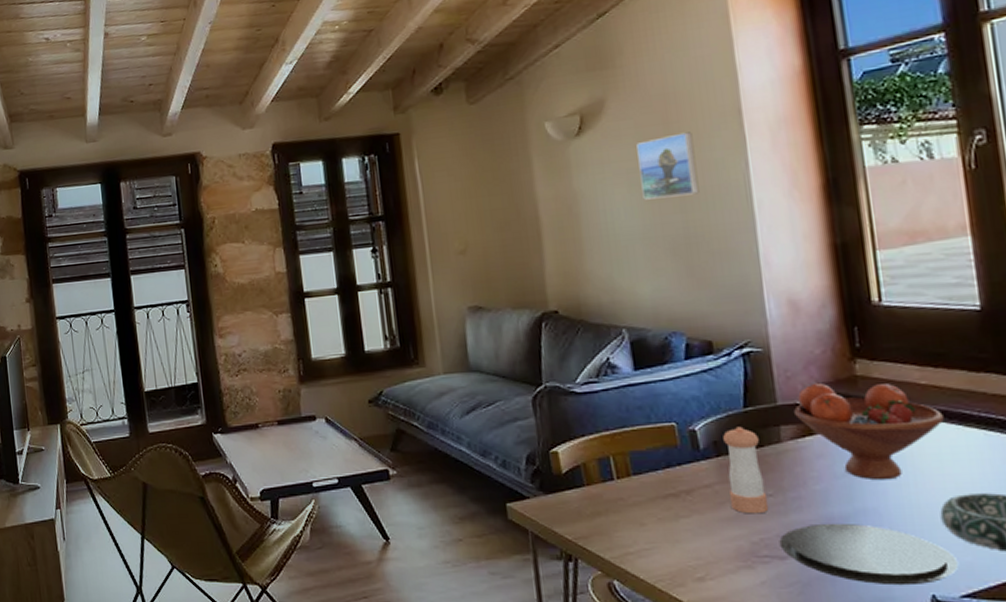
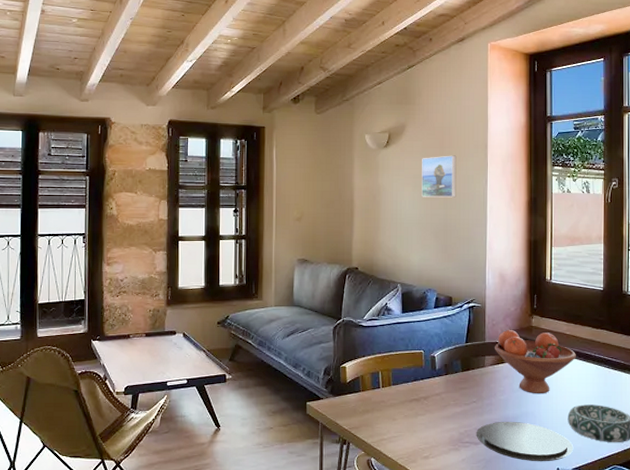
pepper shaker: present [723,426,769,514] -> none [450,355,473,414]

